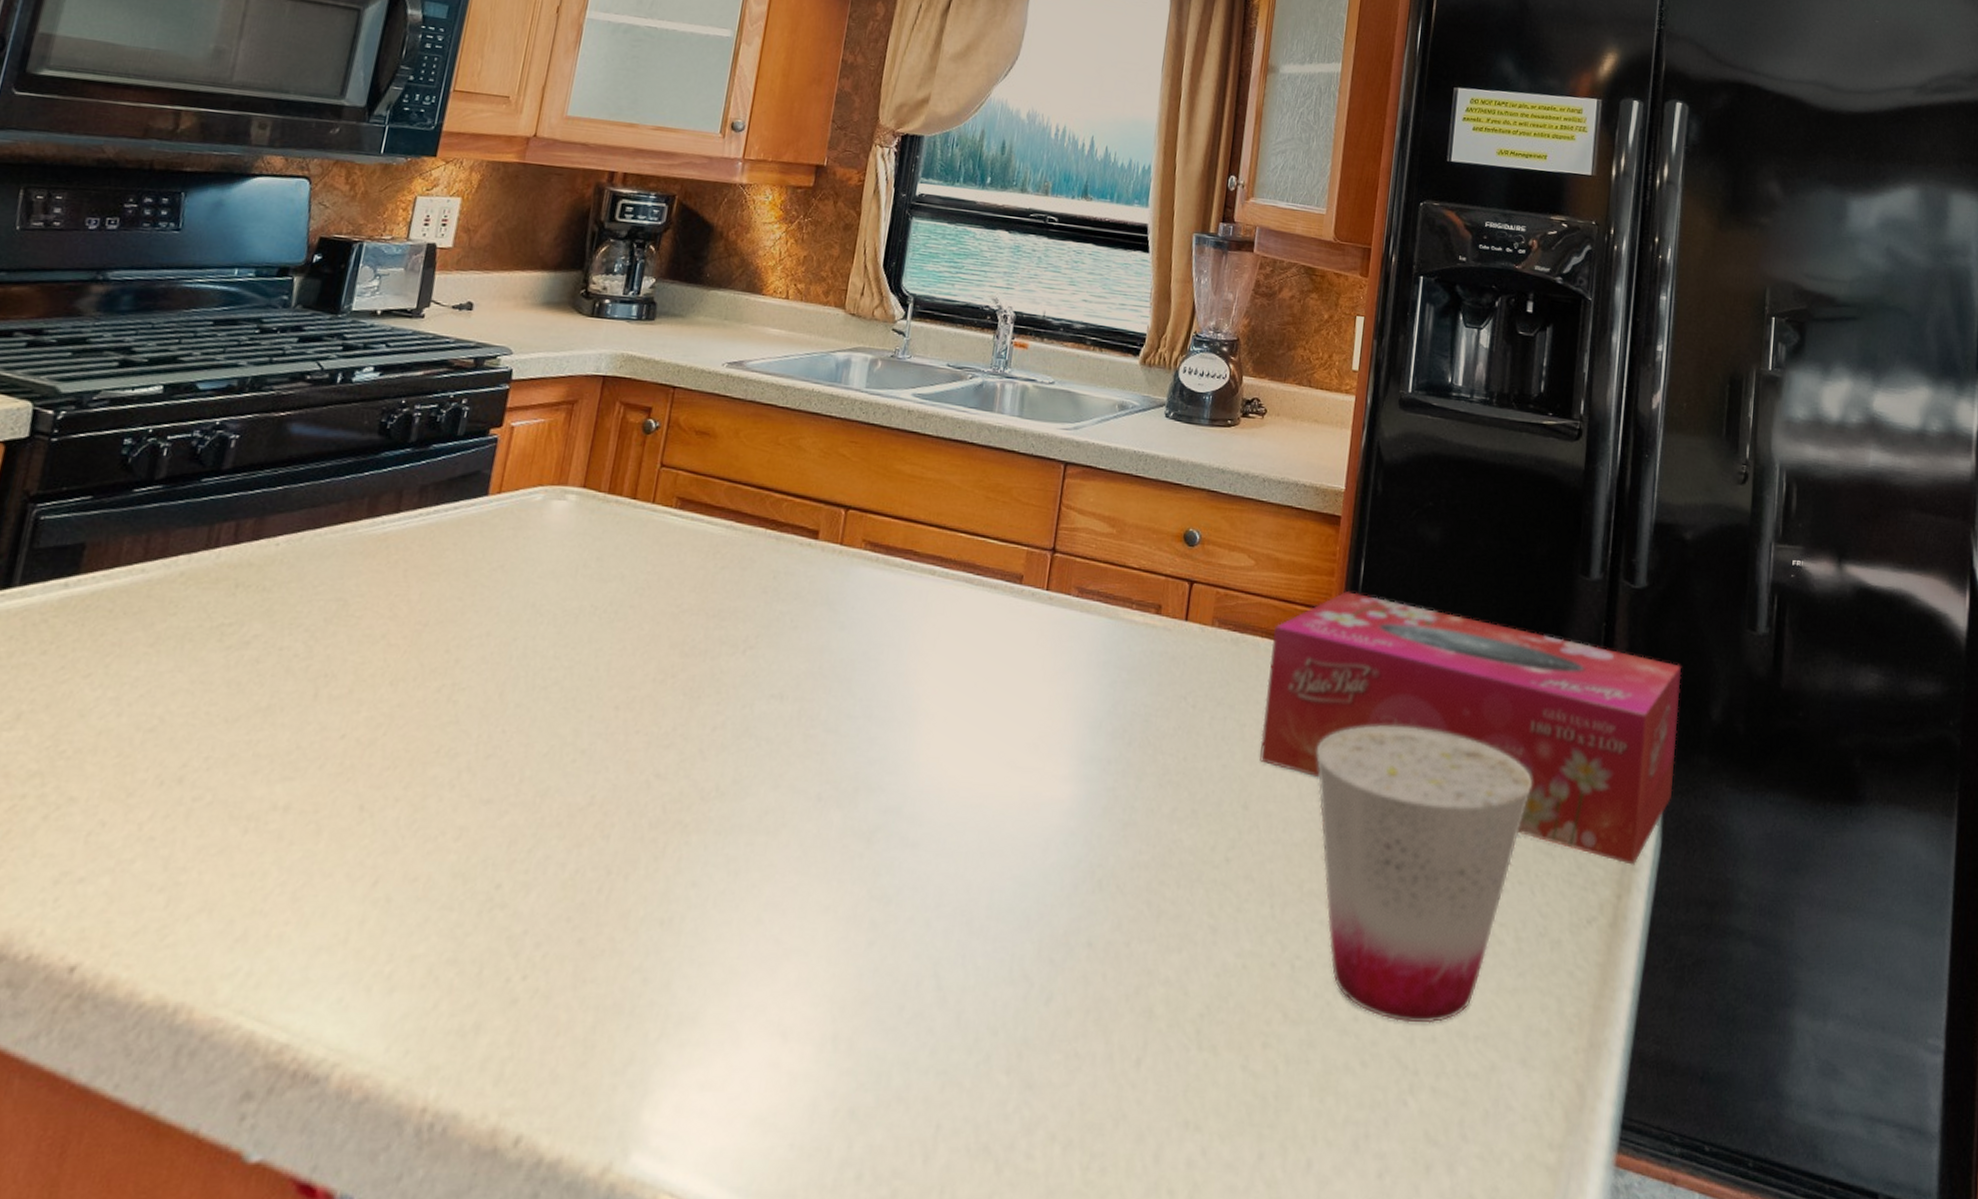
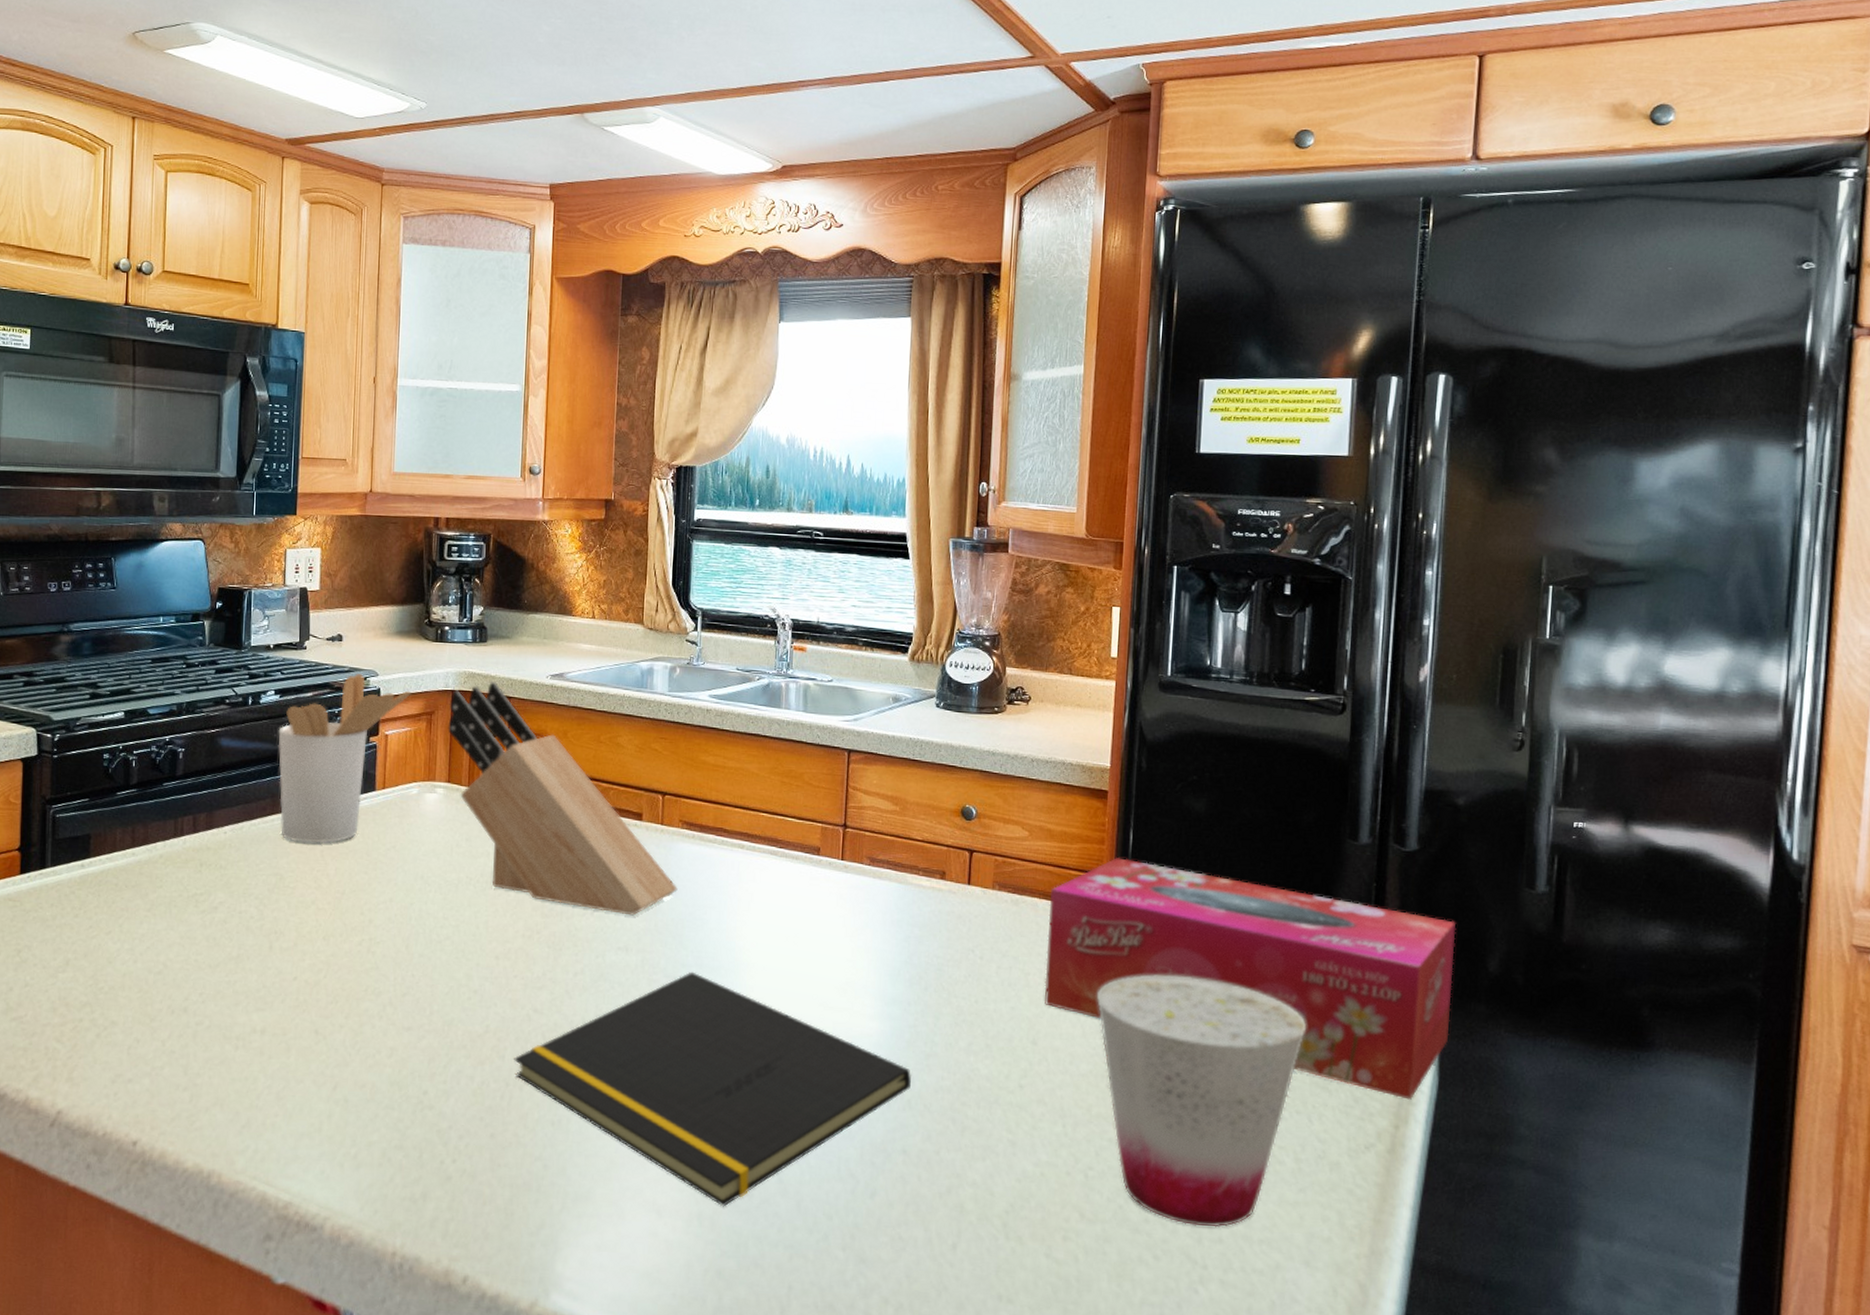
utensil holder: none [354,350,551,561] -> present [278,674,410,844]
knife block: none [592,367,852,655] -> present [448,682,678,916]
notepad: none [621,724,1105,1025] -> present [514,971,912,1207]

